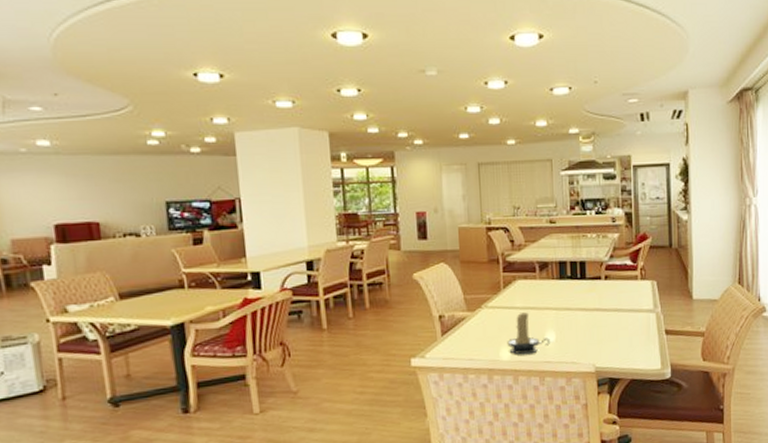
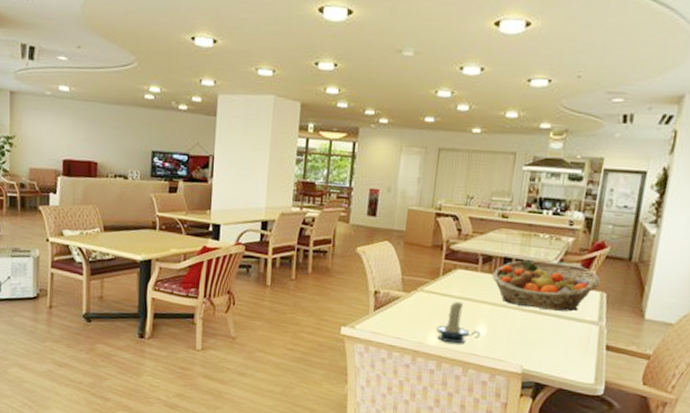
fruit basket: none [550,258,648,307] -> present [491,260,600,312]

